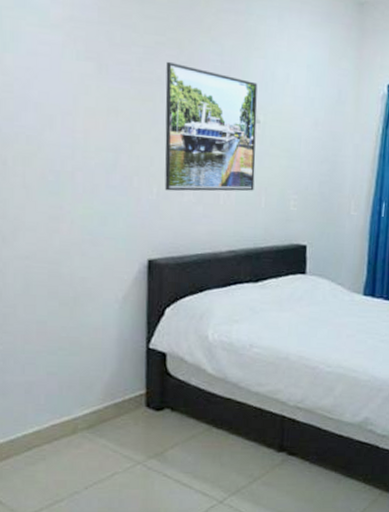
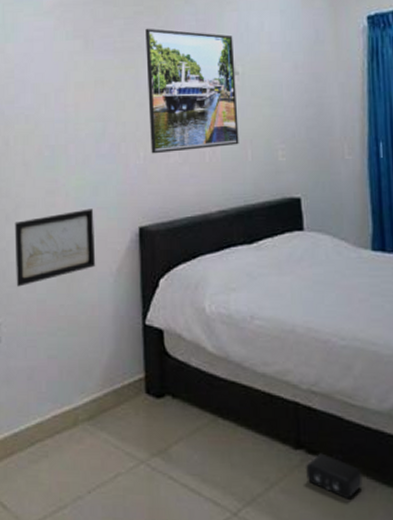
wall art: none [12,237,101,308] -> present [14,208,96,287]
speaker: none [284,455,331,489] -> present [305,453,363,500]

